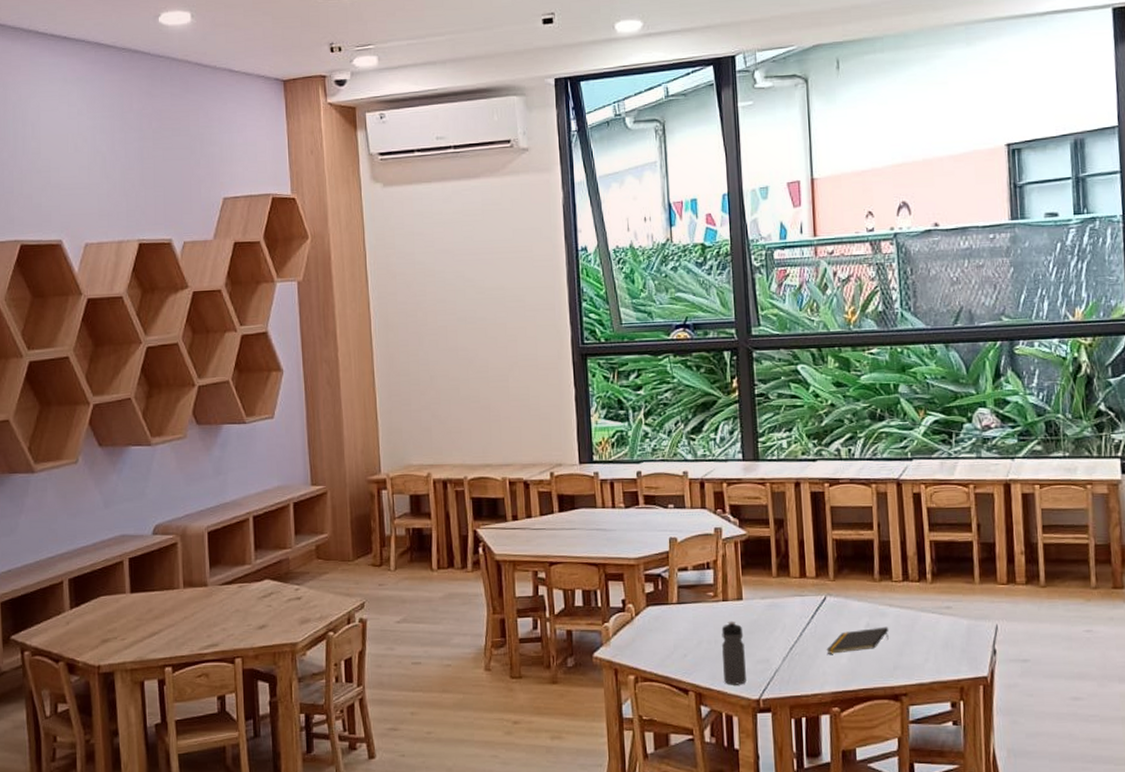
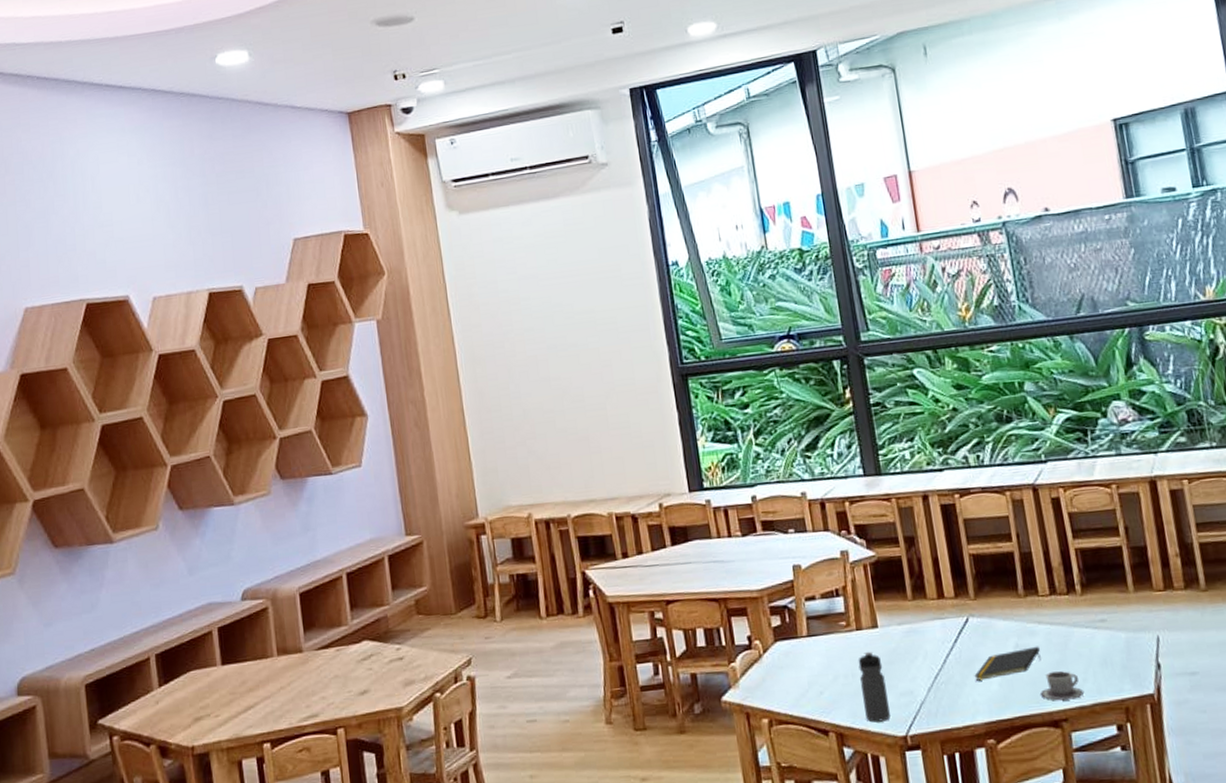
cup: none [884,651,925,677] -> present [1039,671,1085,701]

